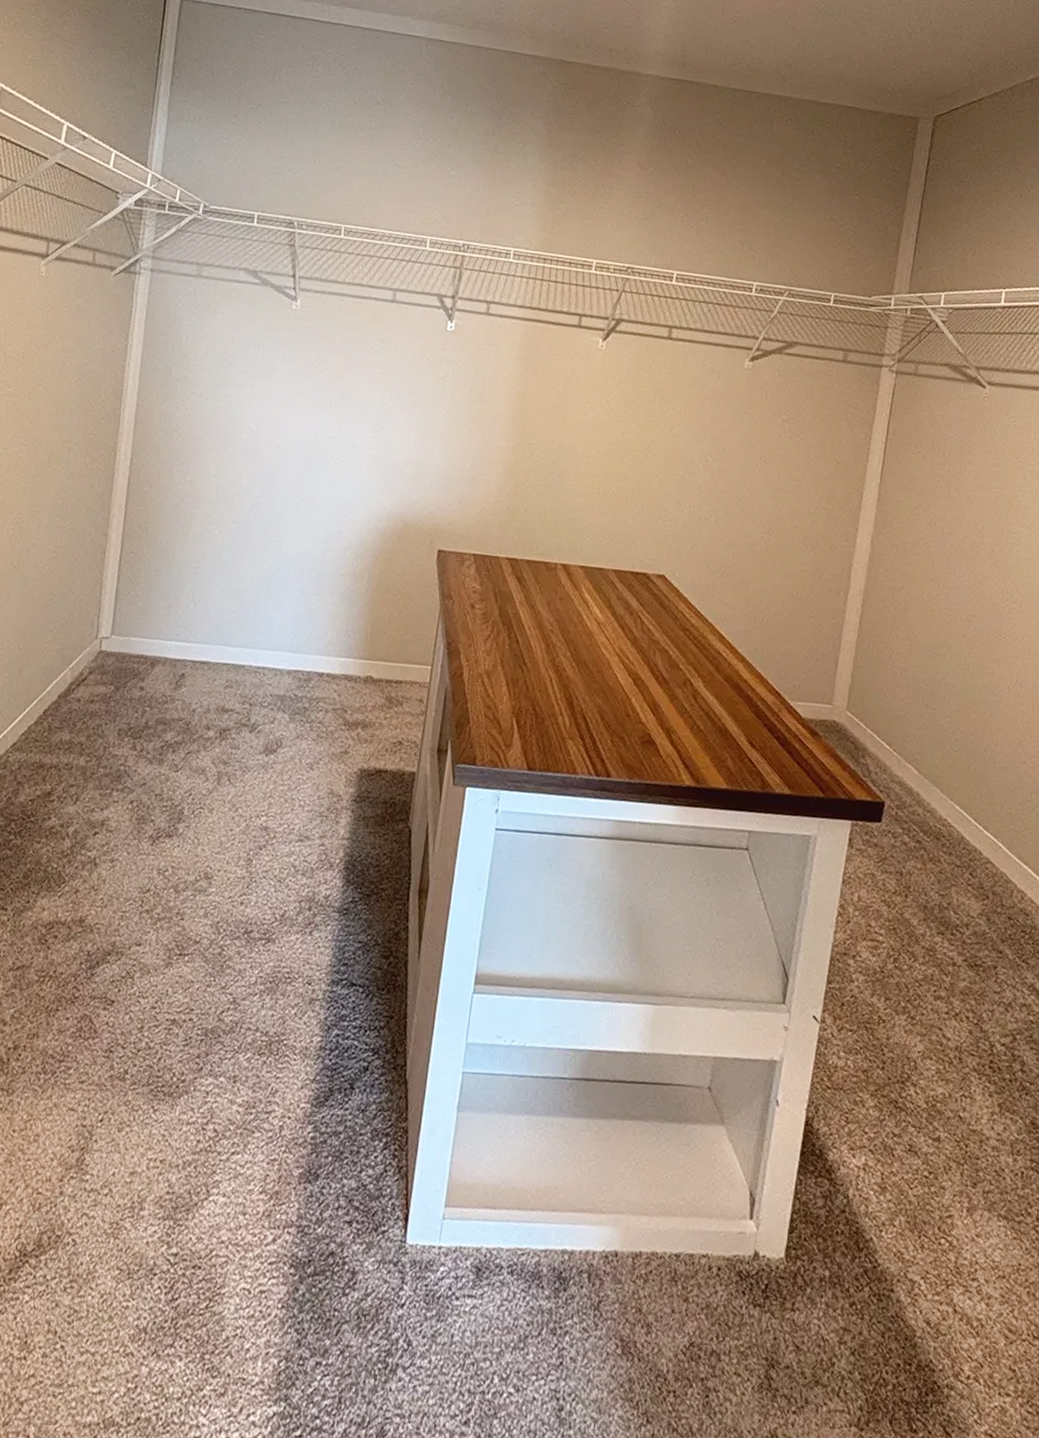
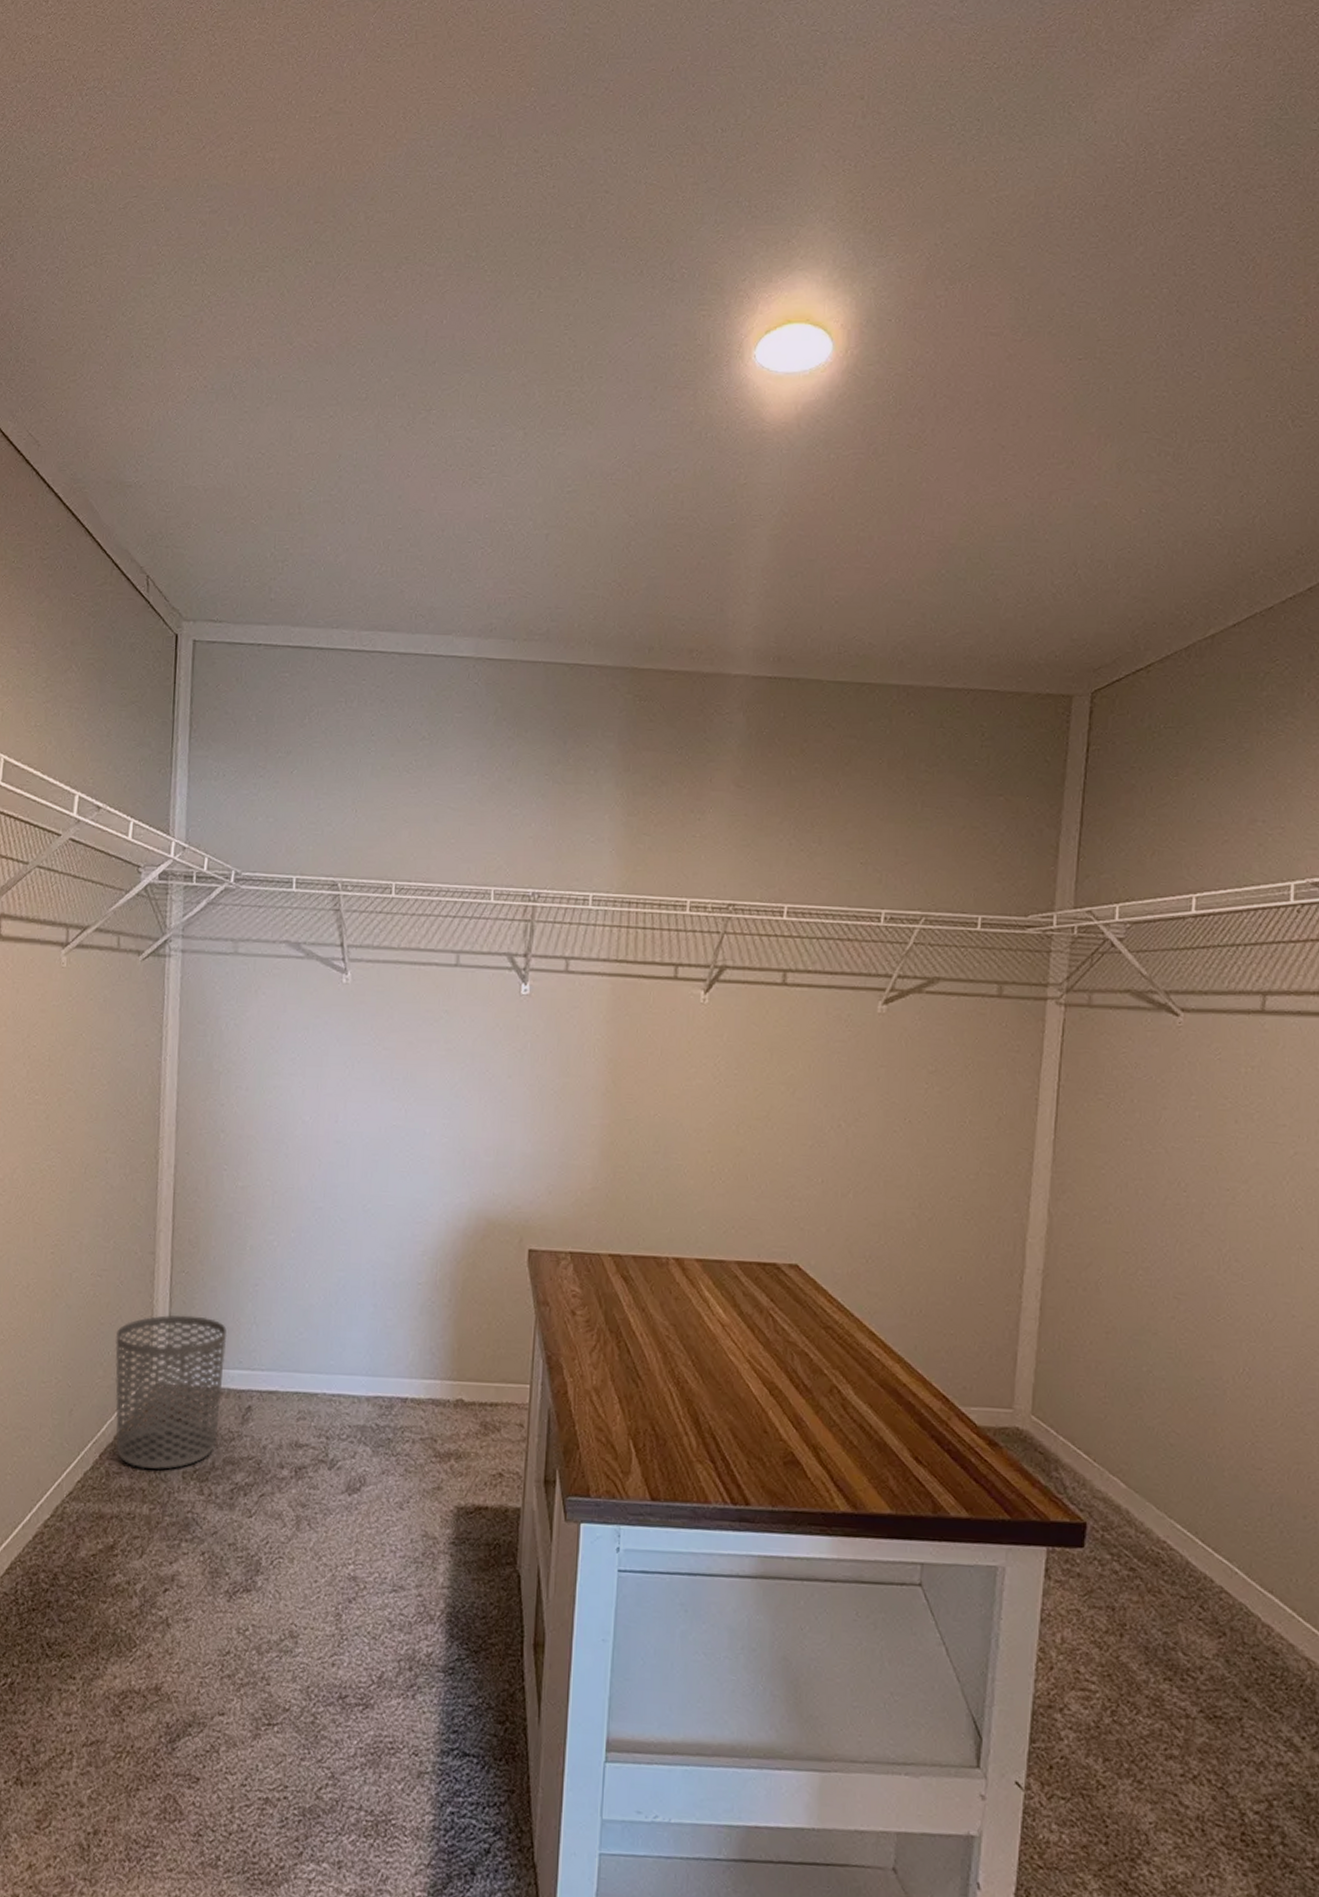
waste bin: none [59,589,168,727] -> present [115,1314,227,1470]

